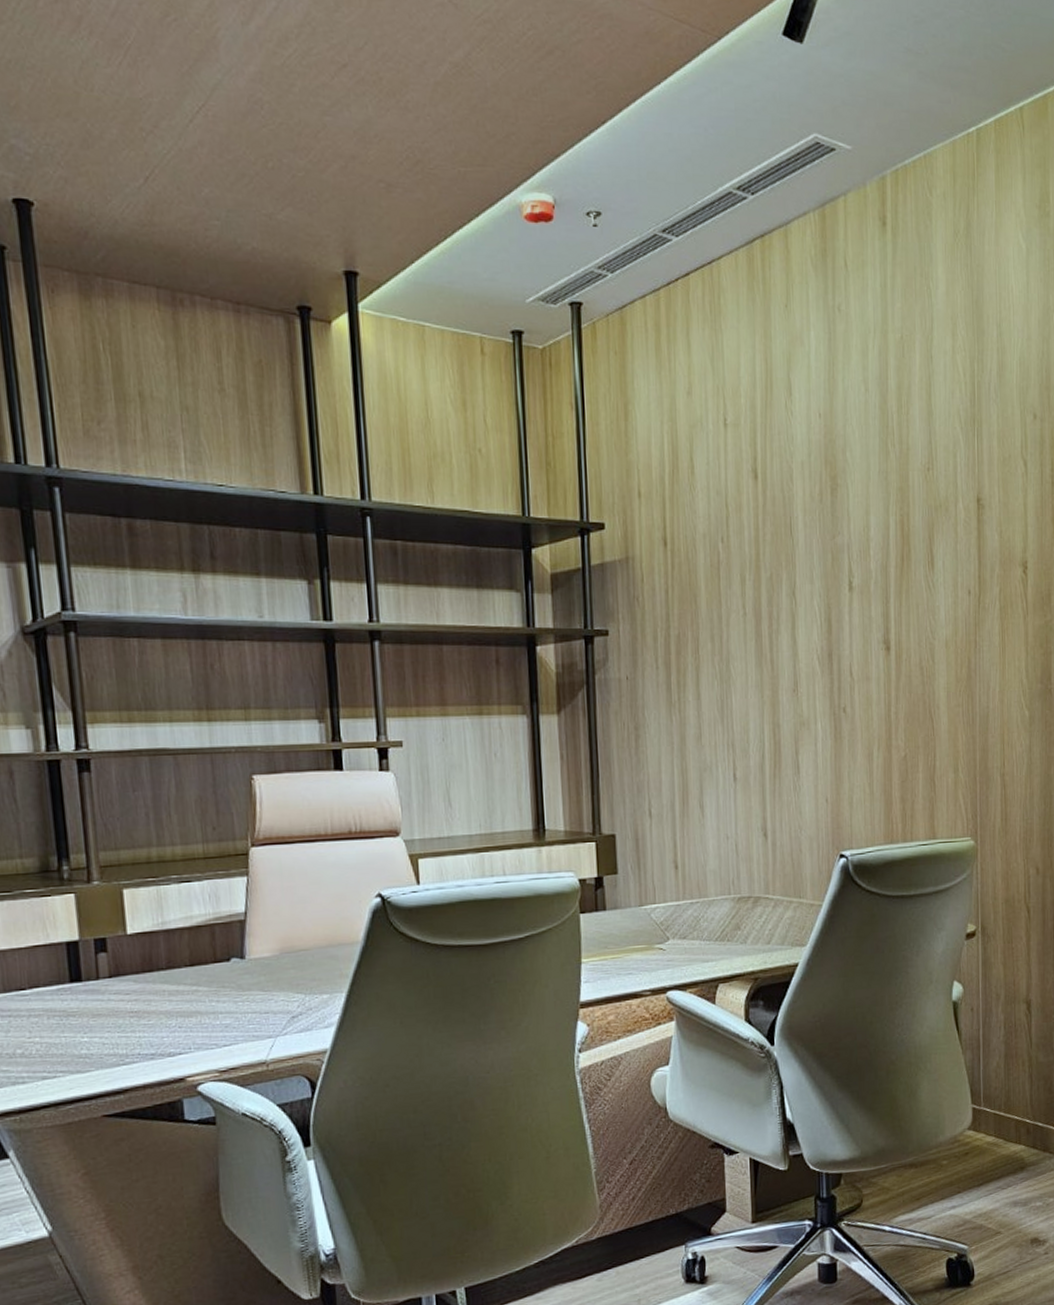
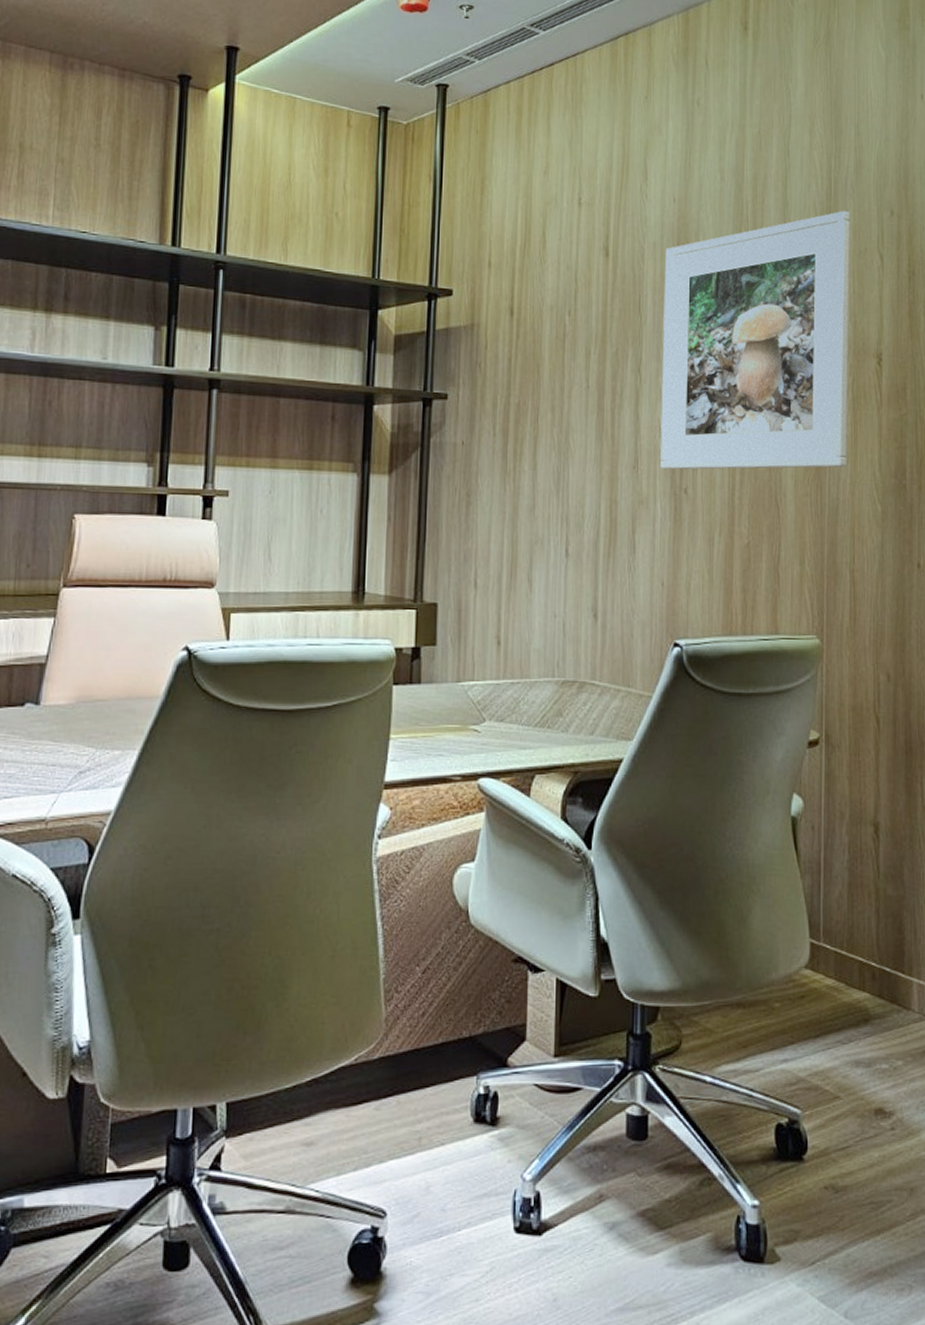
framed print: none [813,416,996,691] -> present [660,210,850,470]

